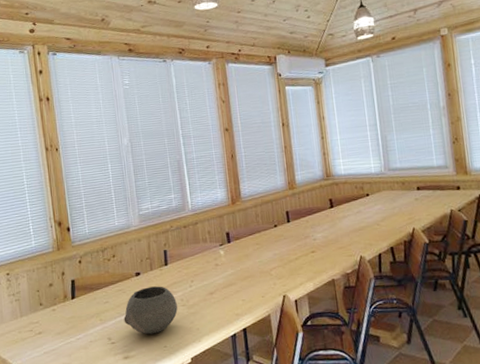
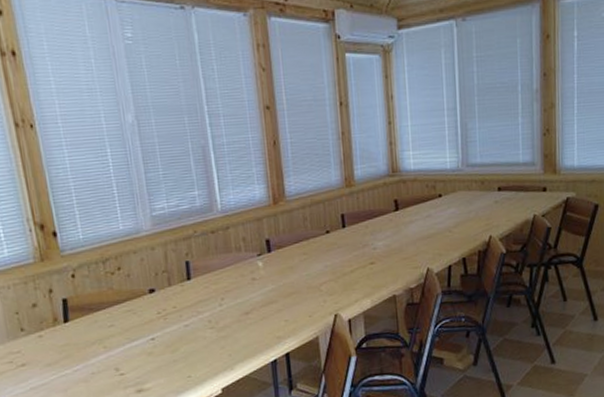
bowl: present [123,286,178,335] -> none [135,305,204,364]

